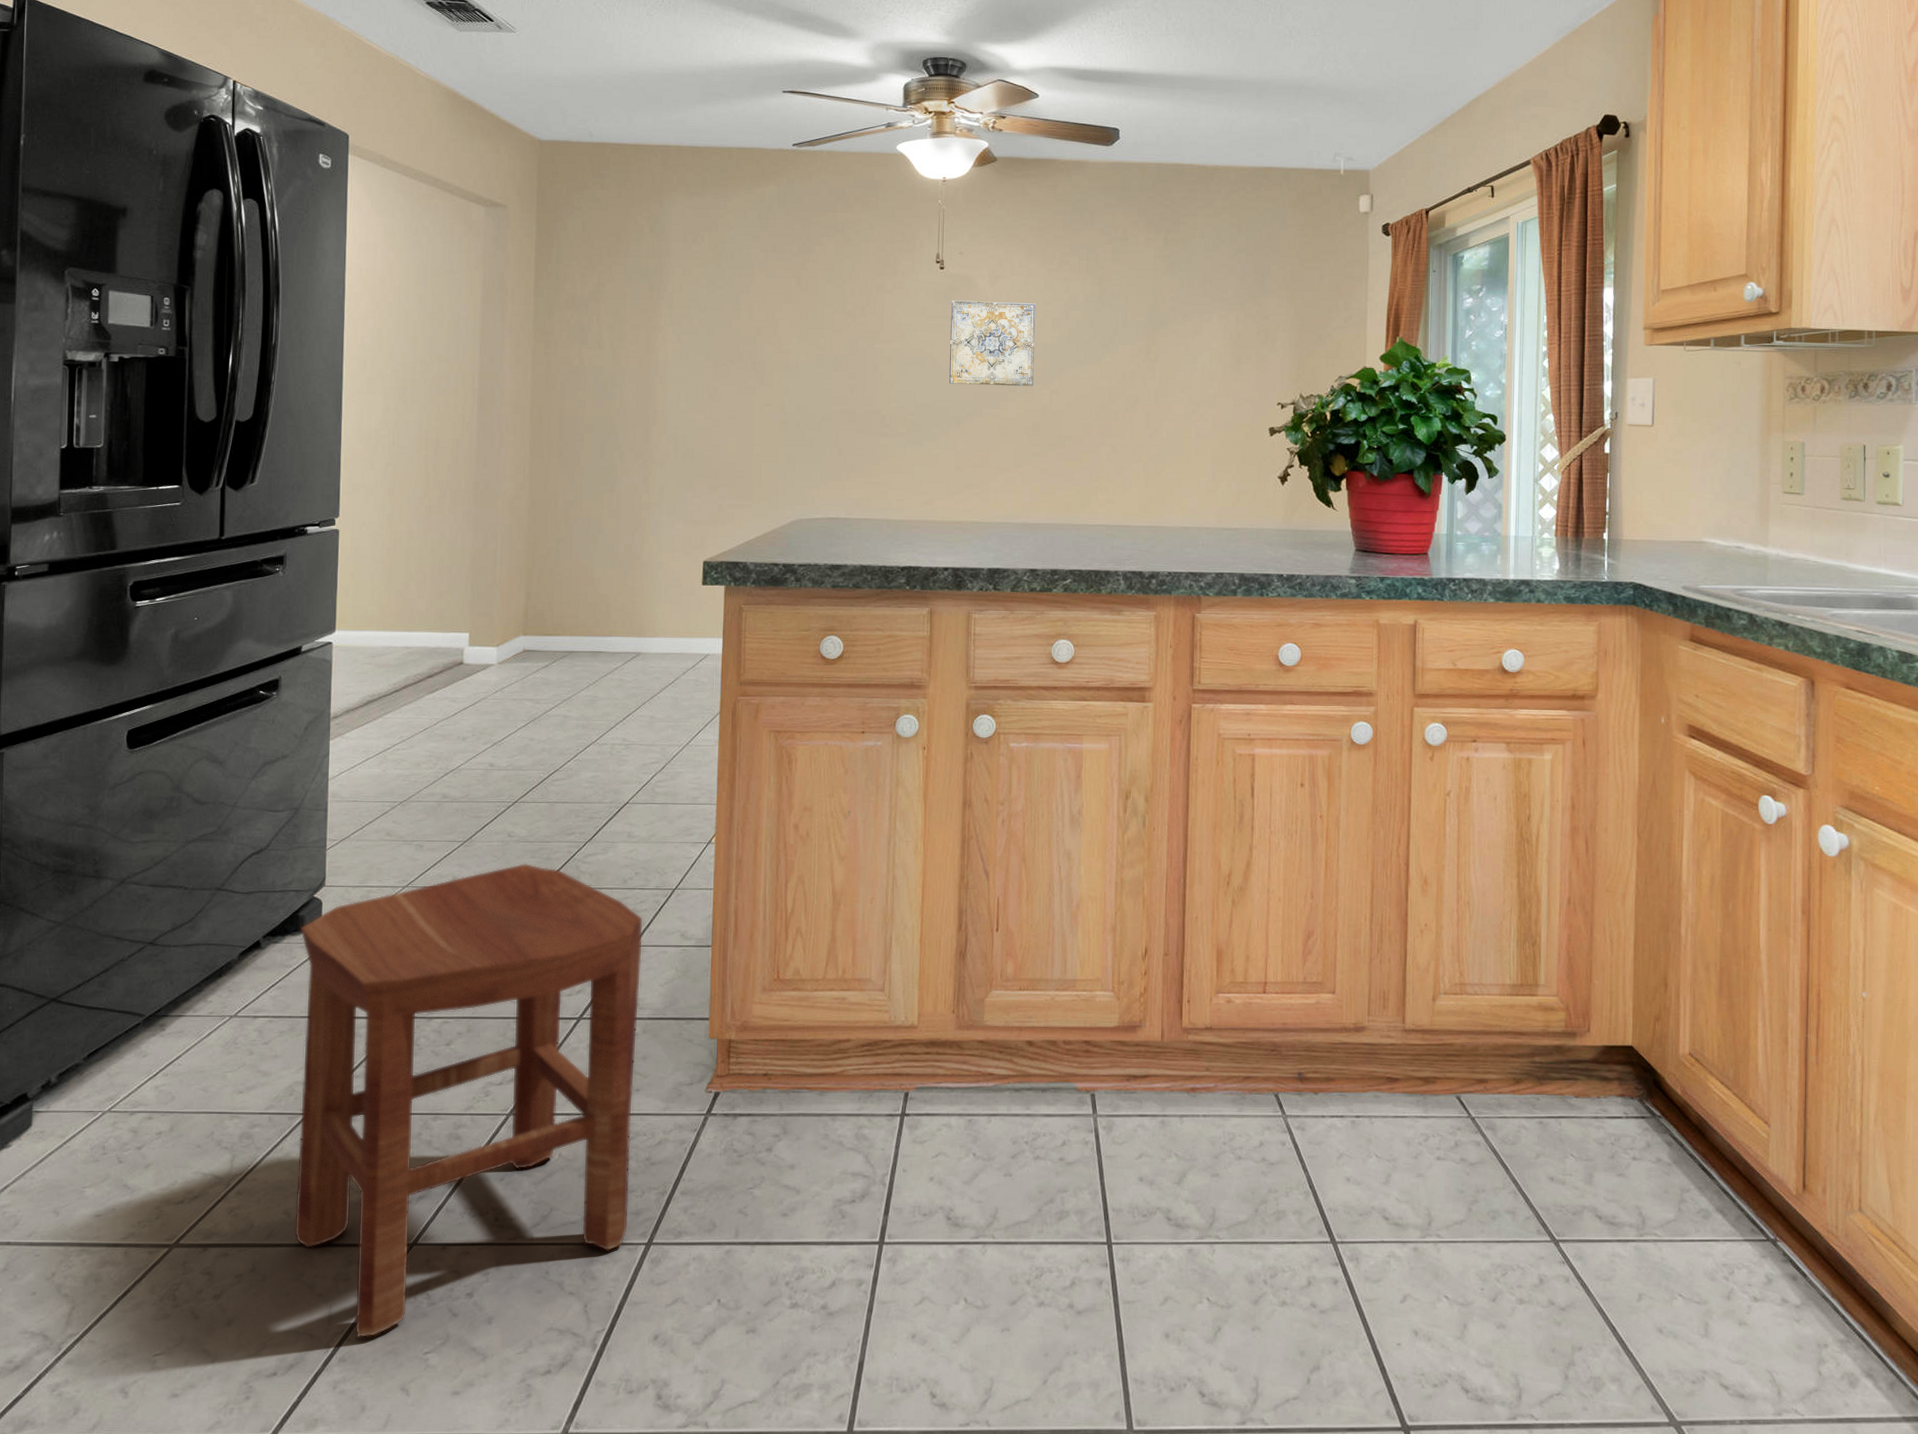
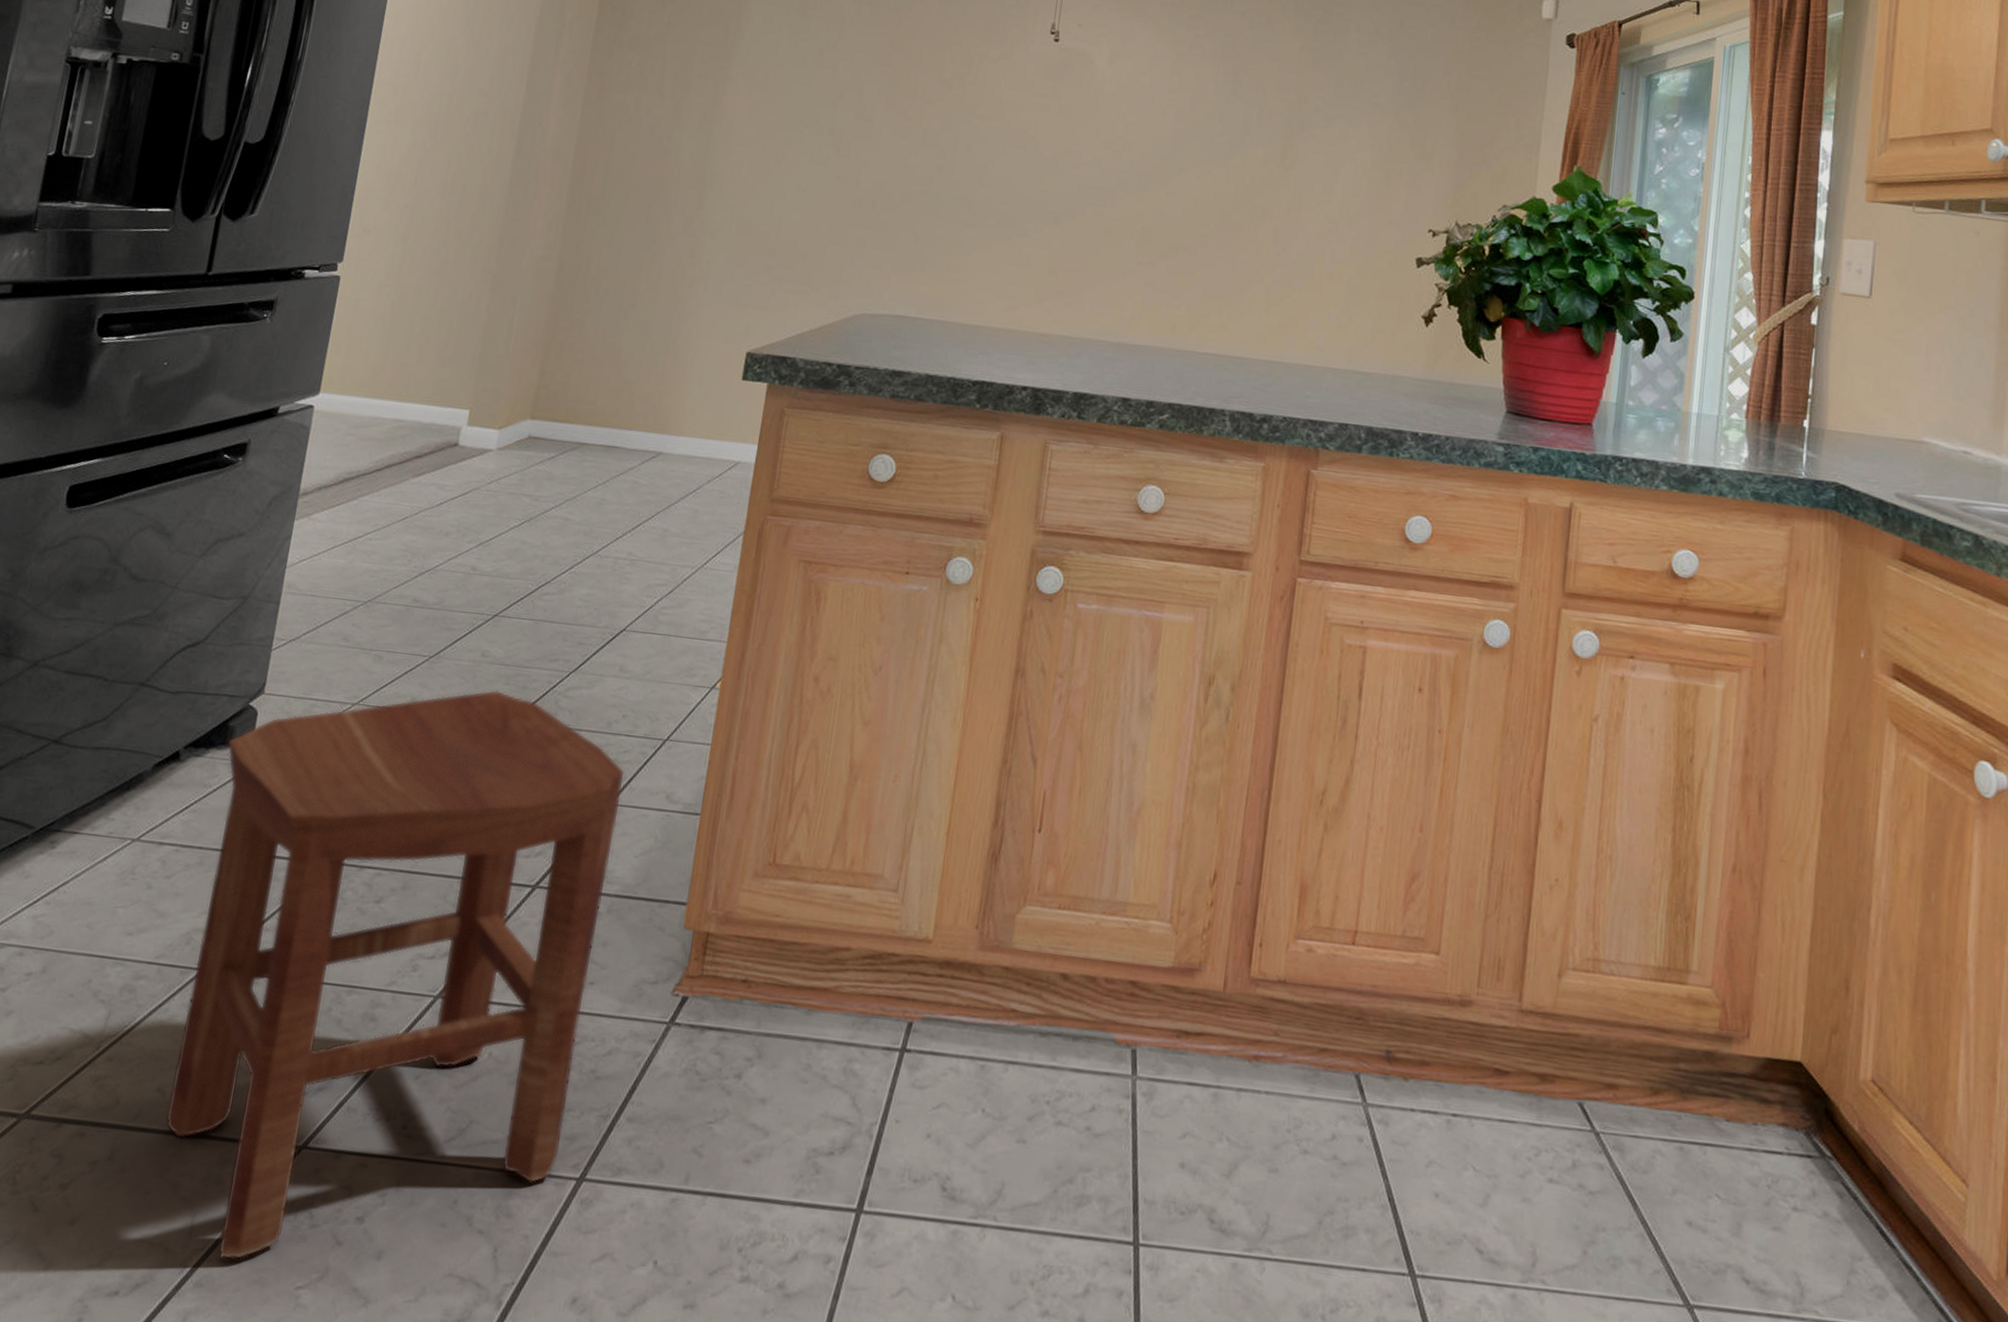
wall art: present [949,300,1035,387] -> none [1051,78,1159,185]

